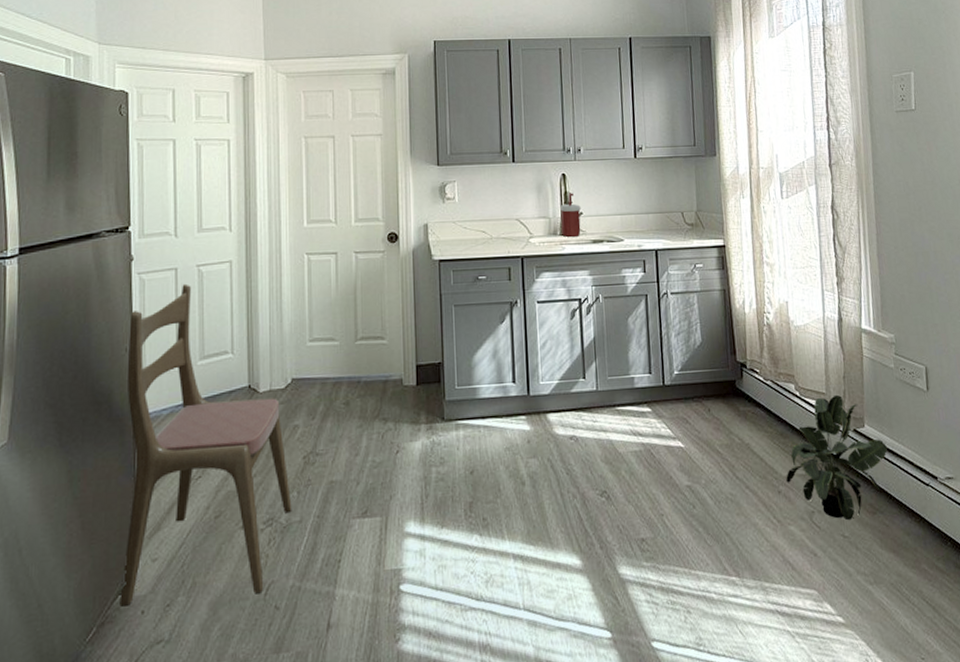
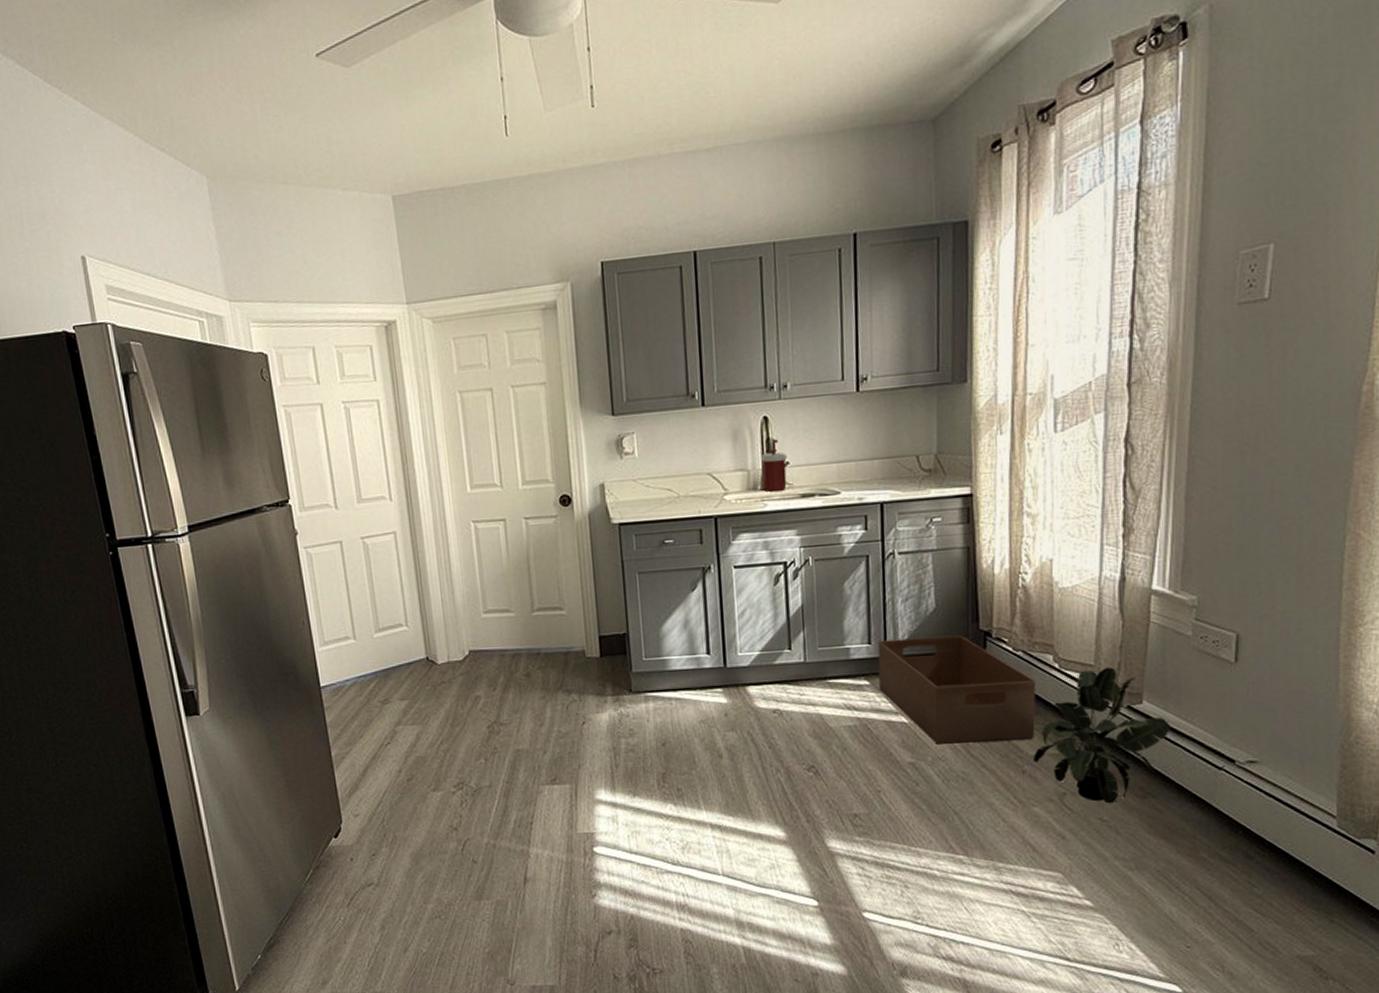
dining chair: present [119,283,292,607] -> none [303,556,481,854]
storage basket: none [657,366,786,468] -> present [877,635,1036,744]

